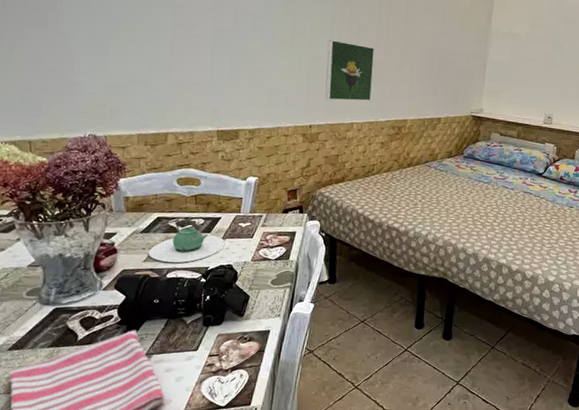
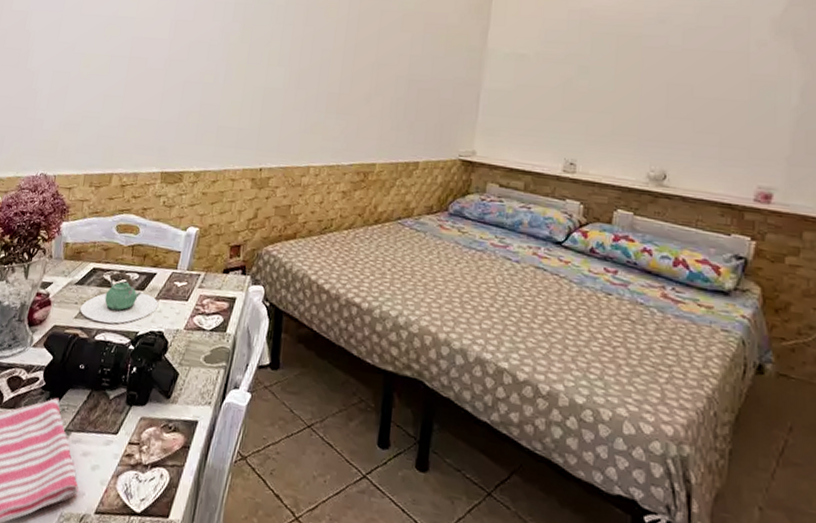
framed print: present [325,40,374,101] -> none [279,69,339,140]

